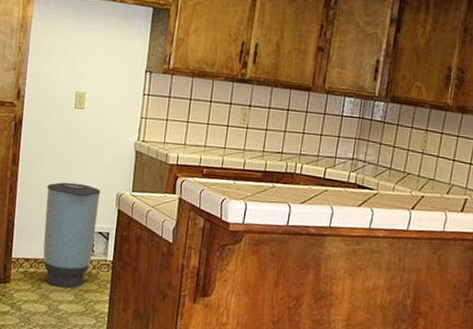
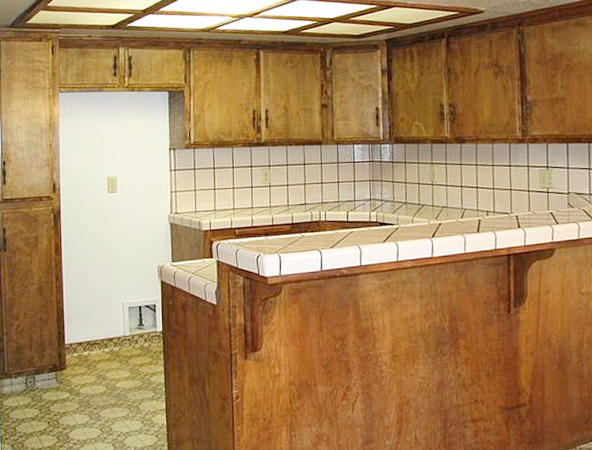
trash can: present [43,182,101,288] -> none [91,262,143,366]

